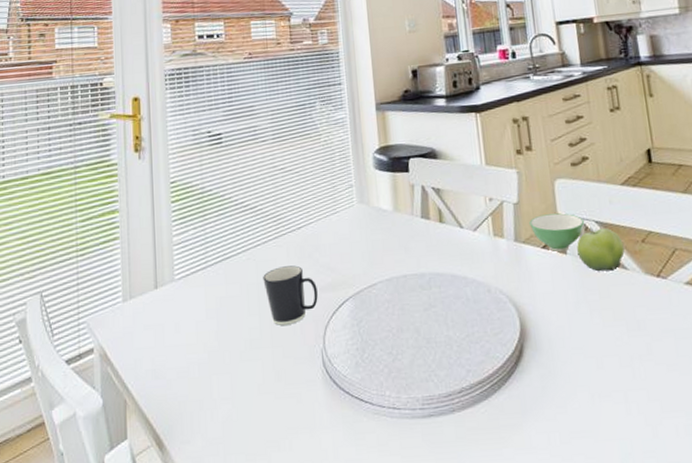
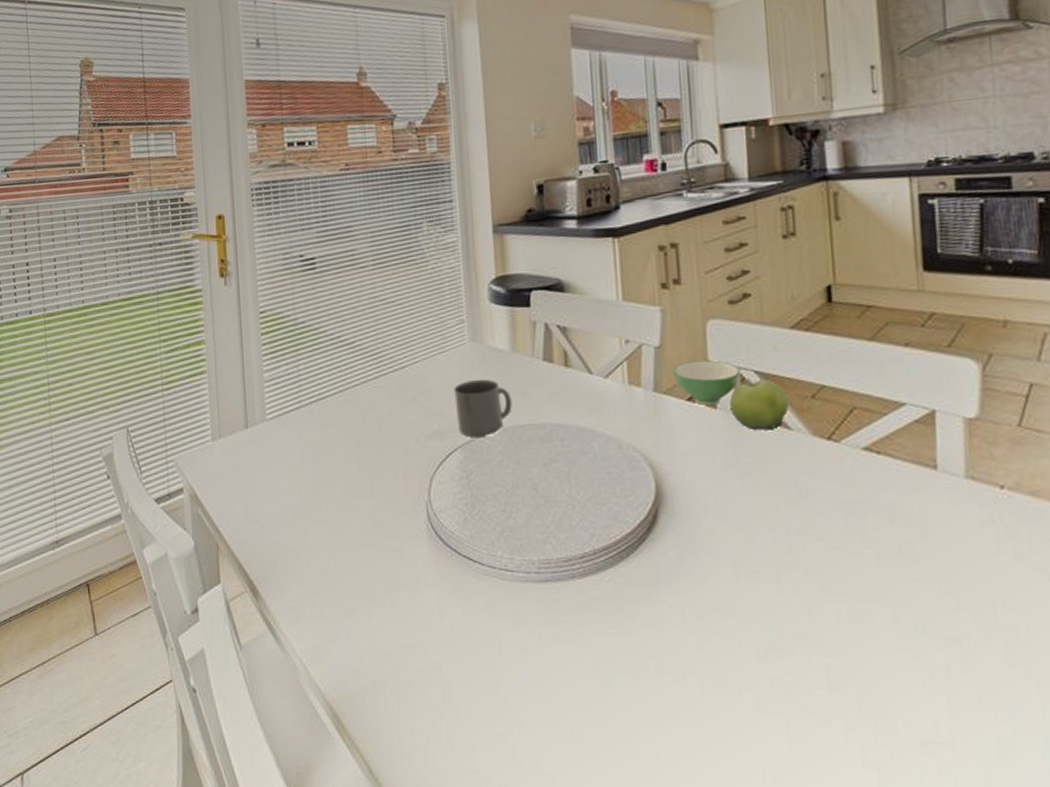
mug: present [263,265,318,325] -> none [362,409,423,474]
cup: none [345,235,396,288] -> present [454,379,512,437]

